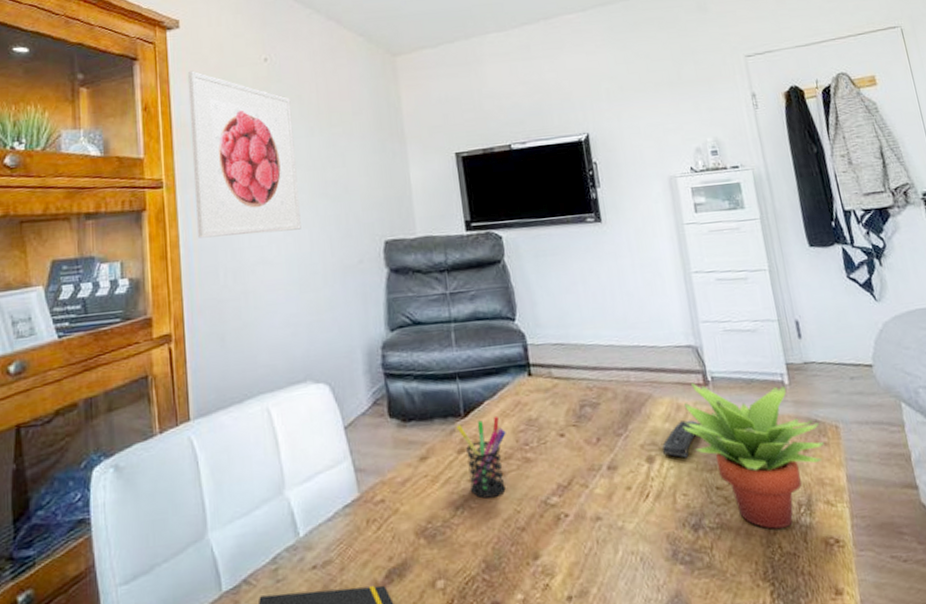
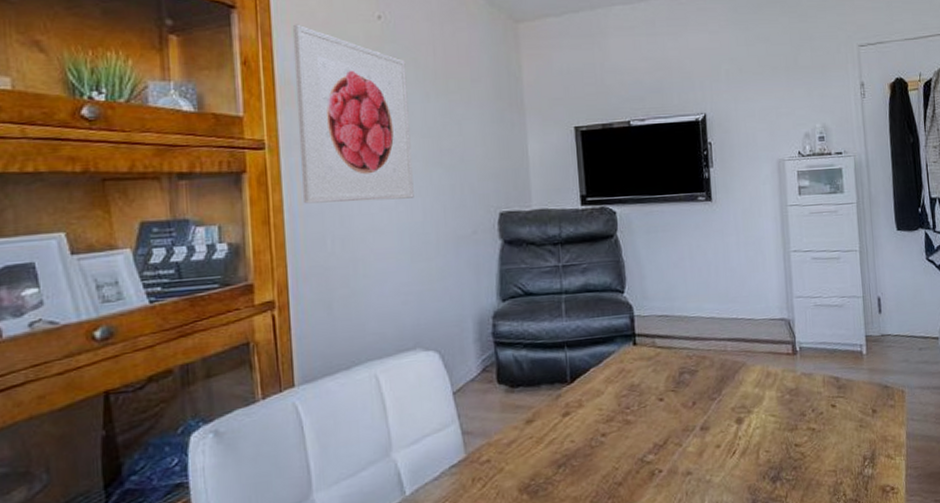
pen holder: present [456,415,506,499] -> none [562,382,609,457]
remote control: present [661,419,701,458] -> none [750,385,787,420]
succulent plant: present [682,382,824,529] -> none [770,352,891,480]

